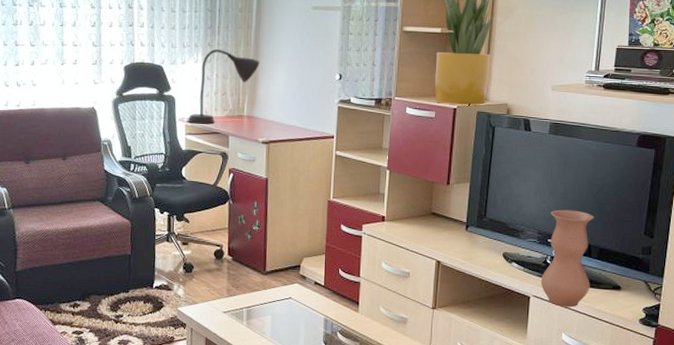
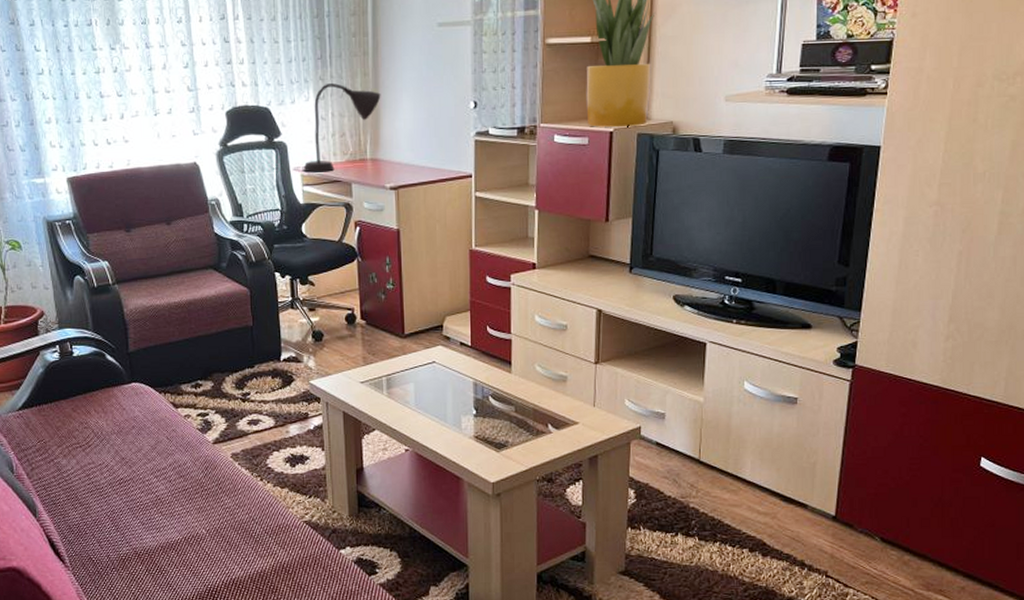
vase: present [540,209,594,308] -> none [717,240,779,352]

